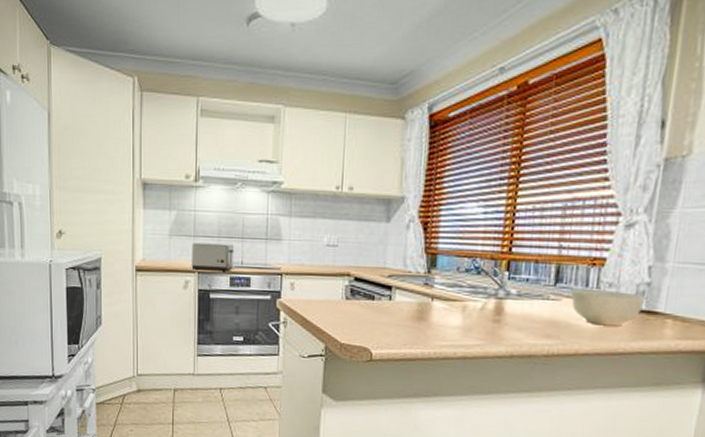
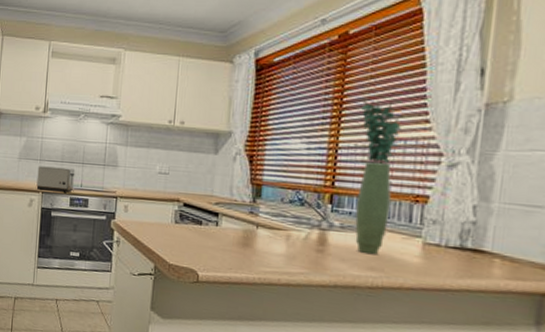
vase: none [532,157,580,322] -> present [355,99,401,255]
bowl: present [571,288,644,327] -> none [394,224,470,263]

